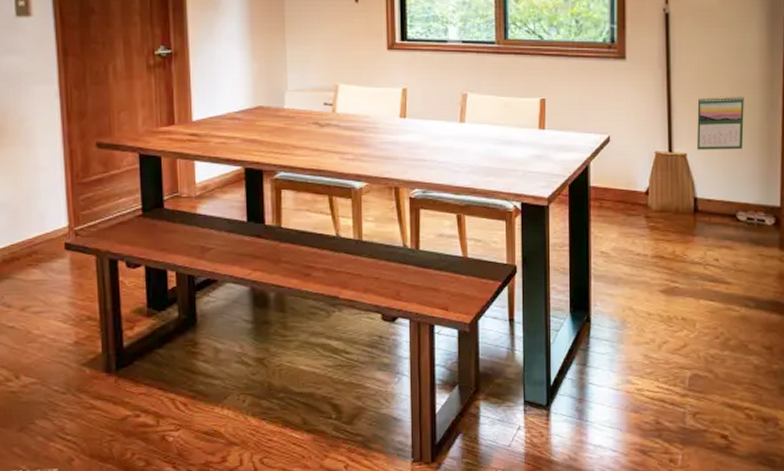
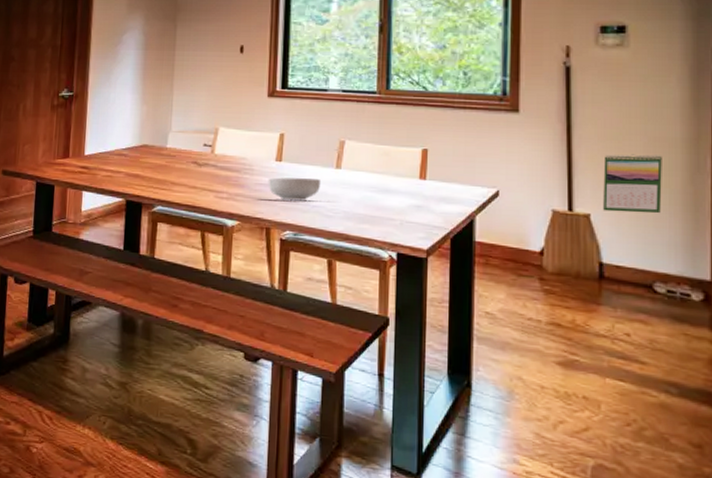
cereal bowl: none [393,134,447,158] -> present [268,177,322,201]

